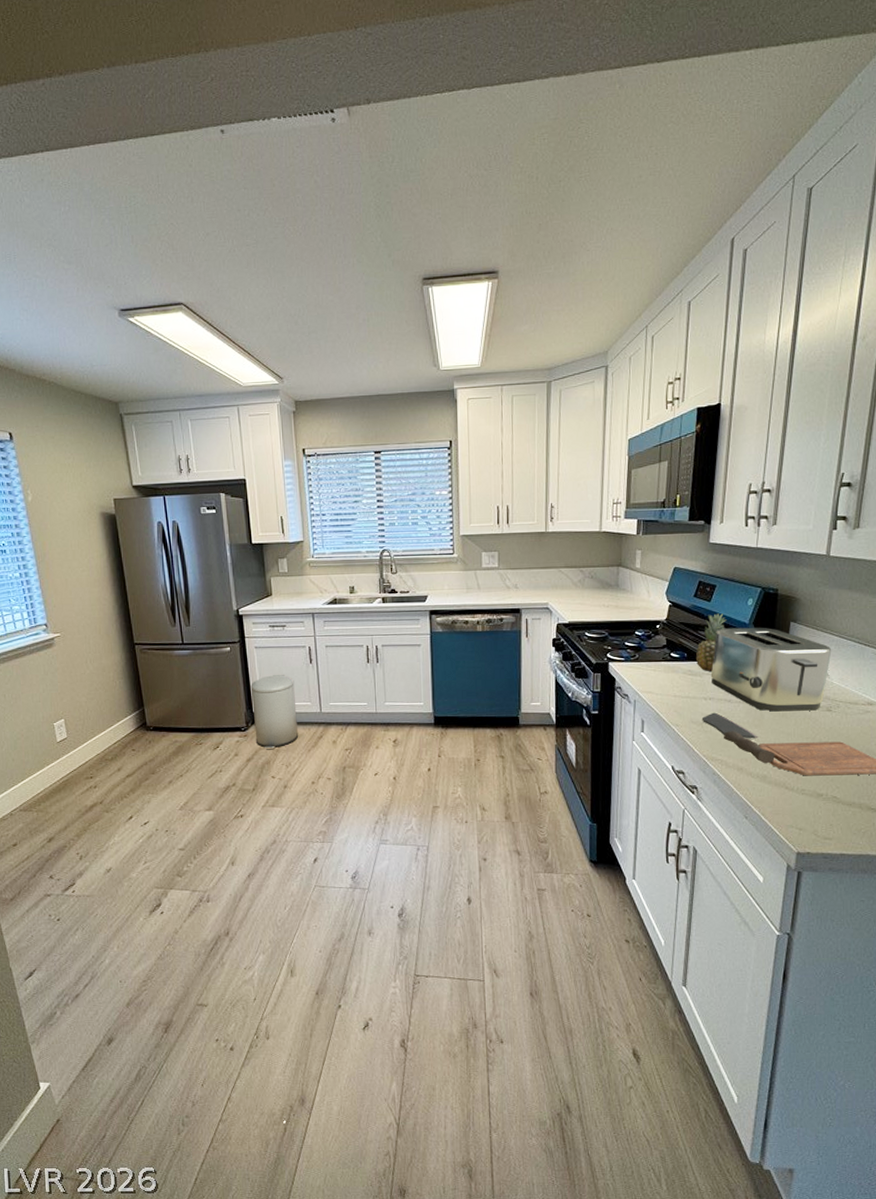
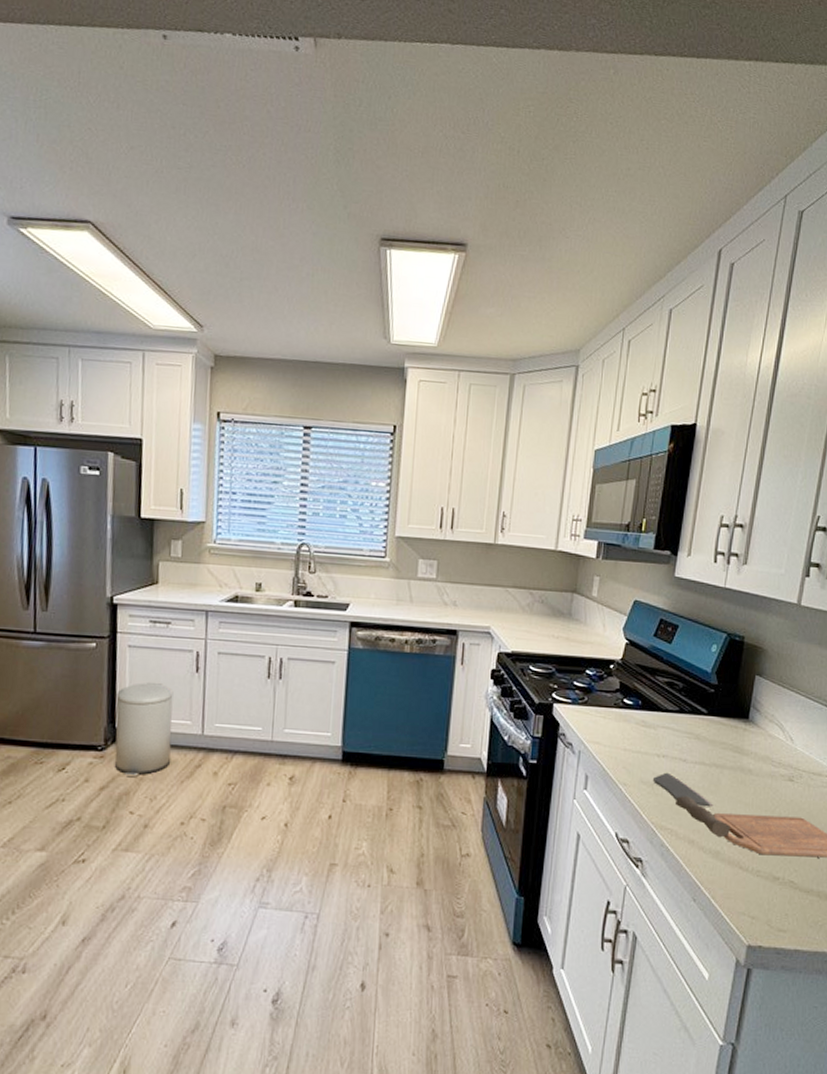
fruit: present [695,613,727,672] -> none [650,658,687,725]
toaster: present [710,627,832,712] -> none [666,675,798,779]

